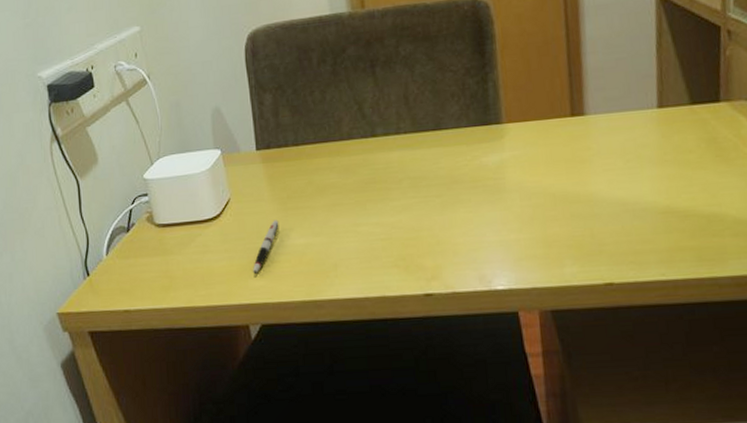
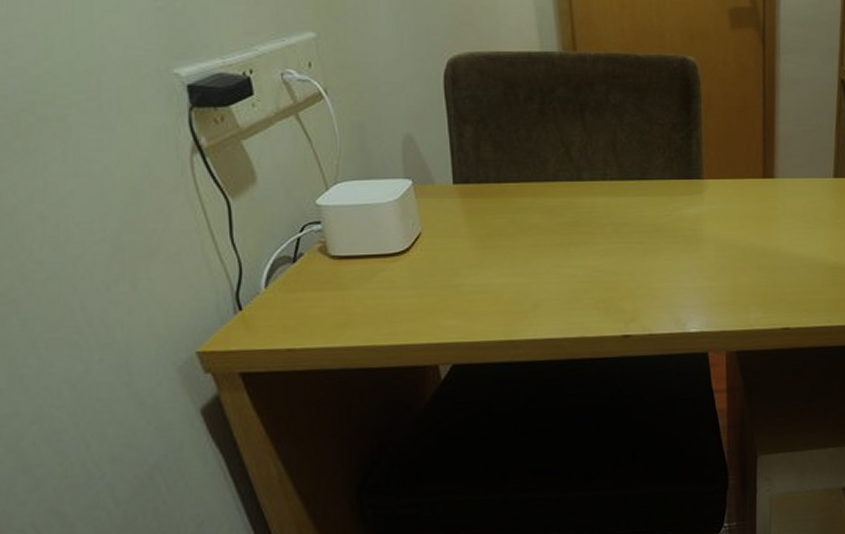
pen: present [253,220,279,274] -> none [445,257,476,312]

